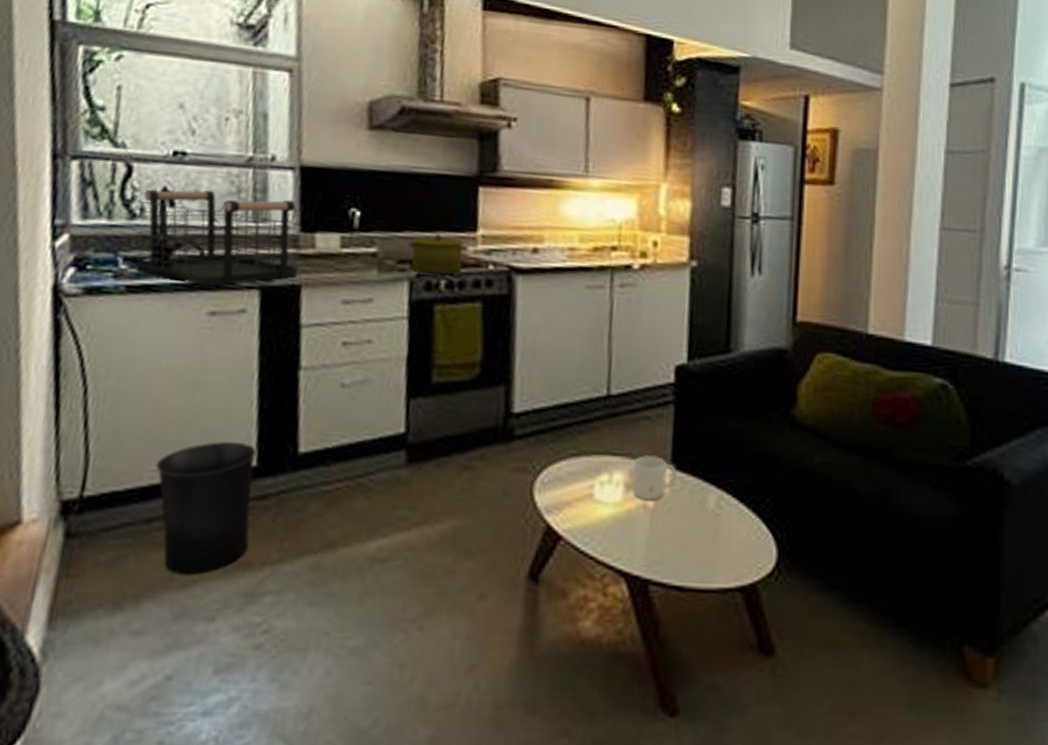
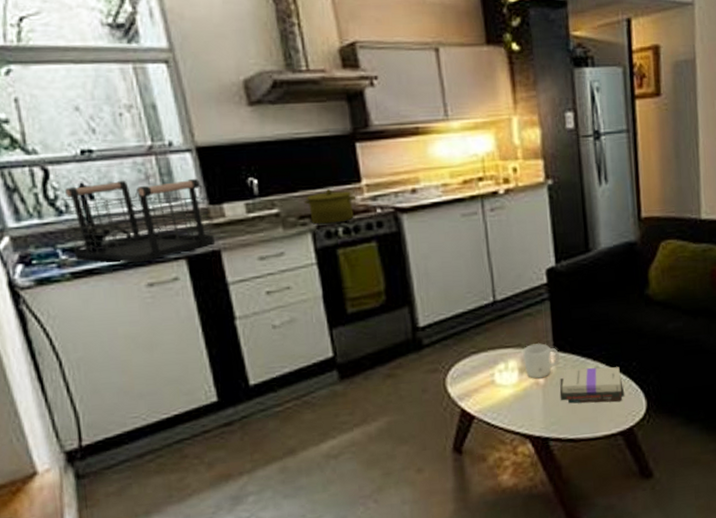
waste bin: present [156,441,257,575] -> none [135,384,227,492]
books: none [670,493,752,548] -> present [560,366,625,404]

